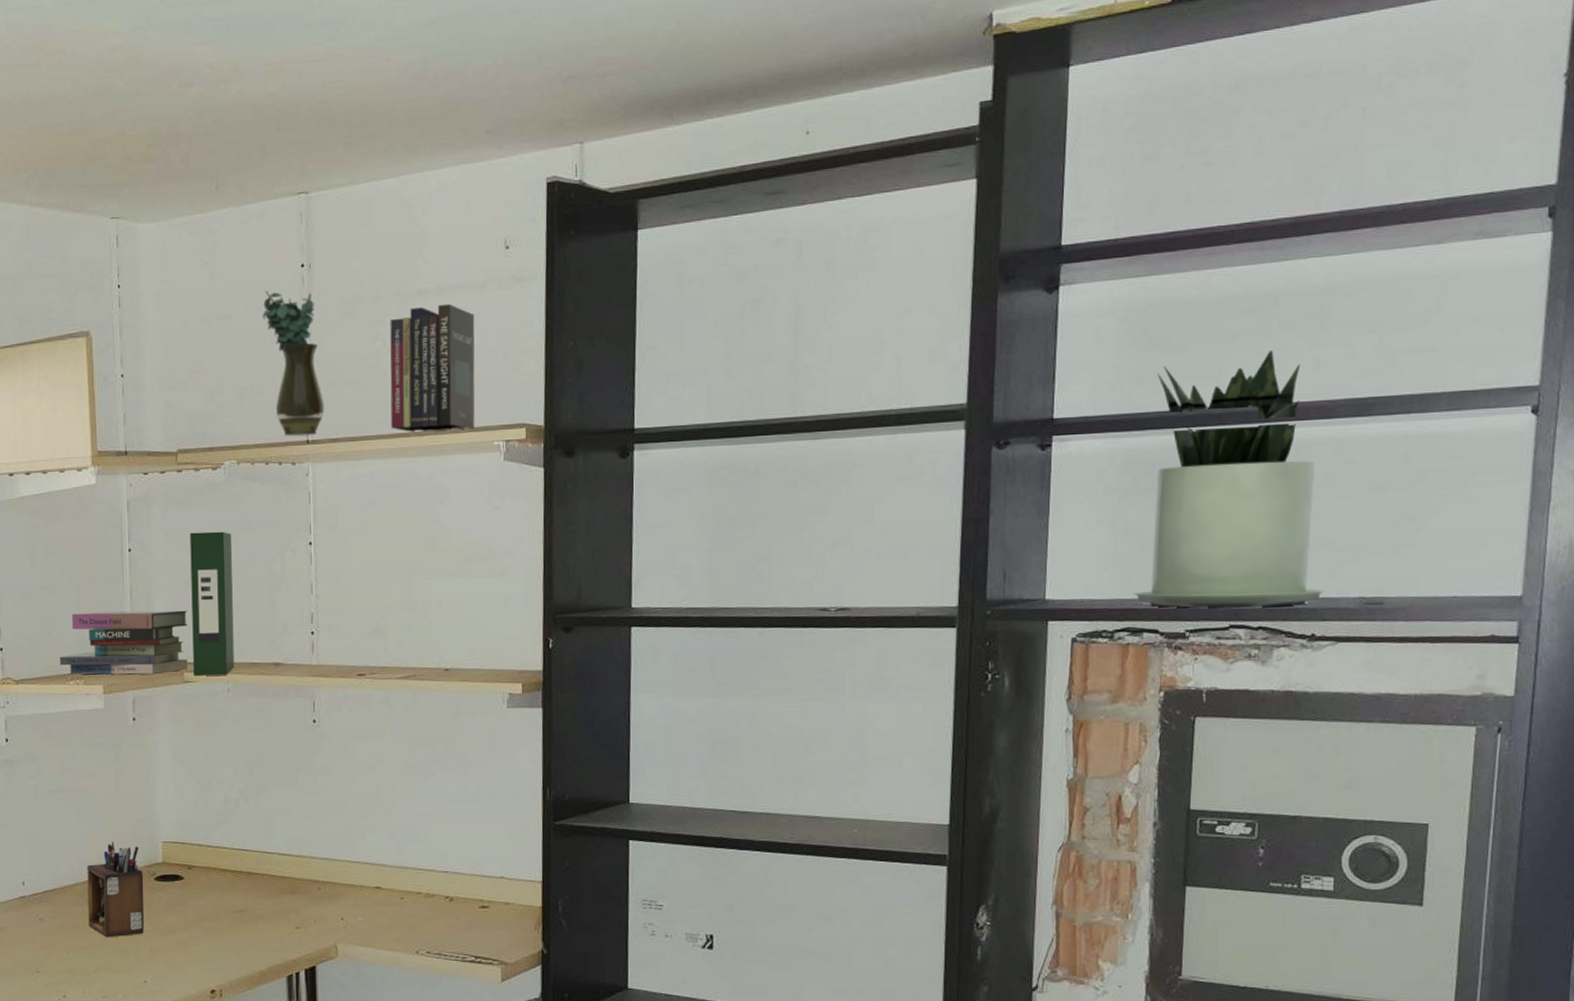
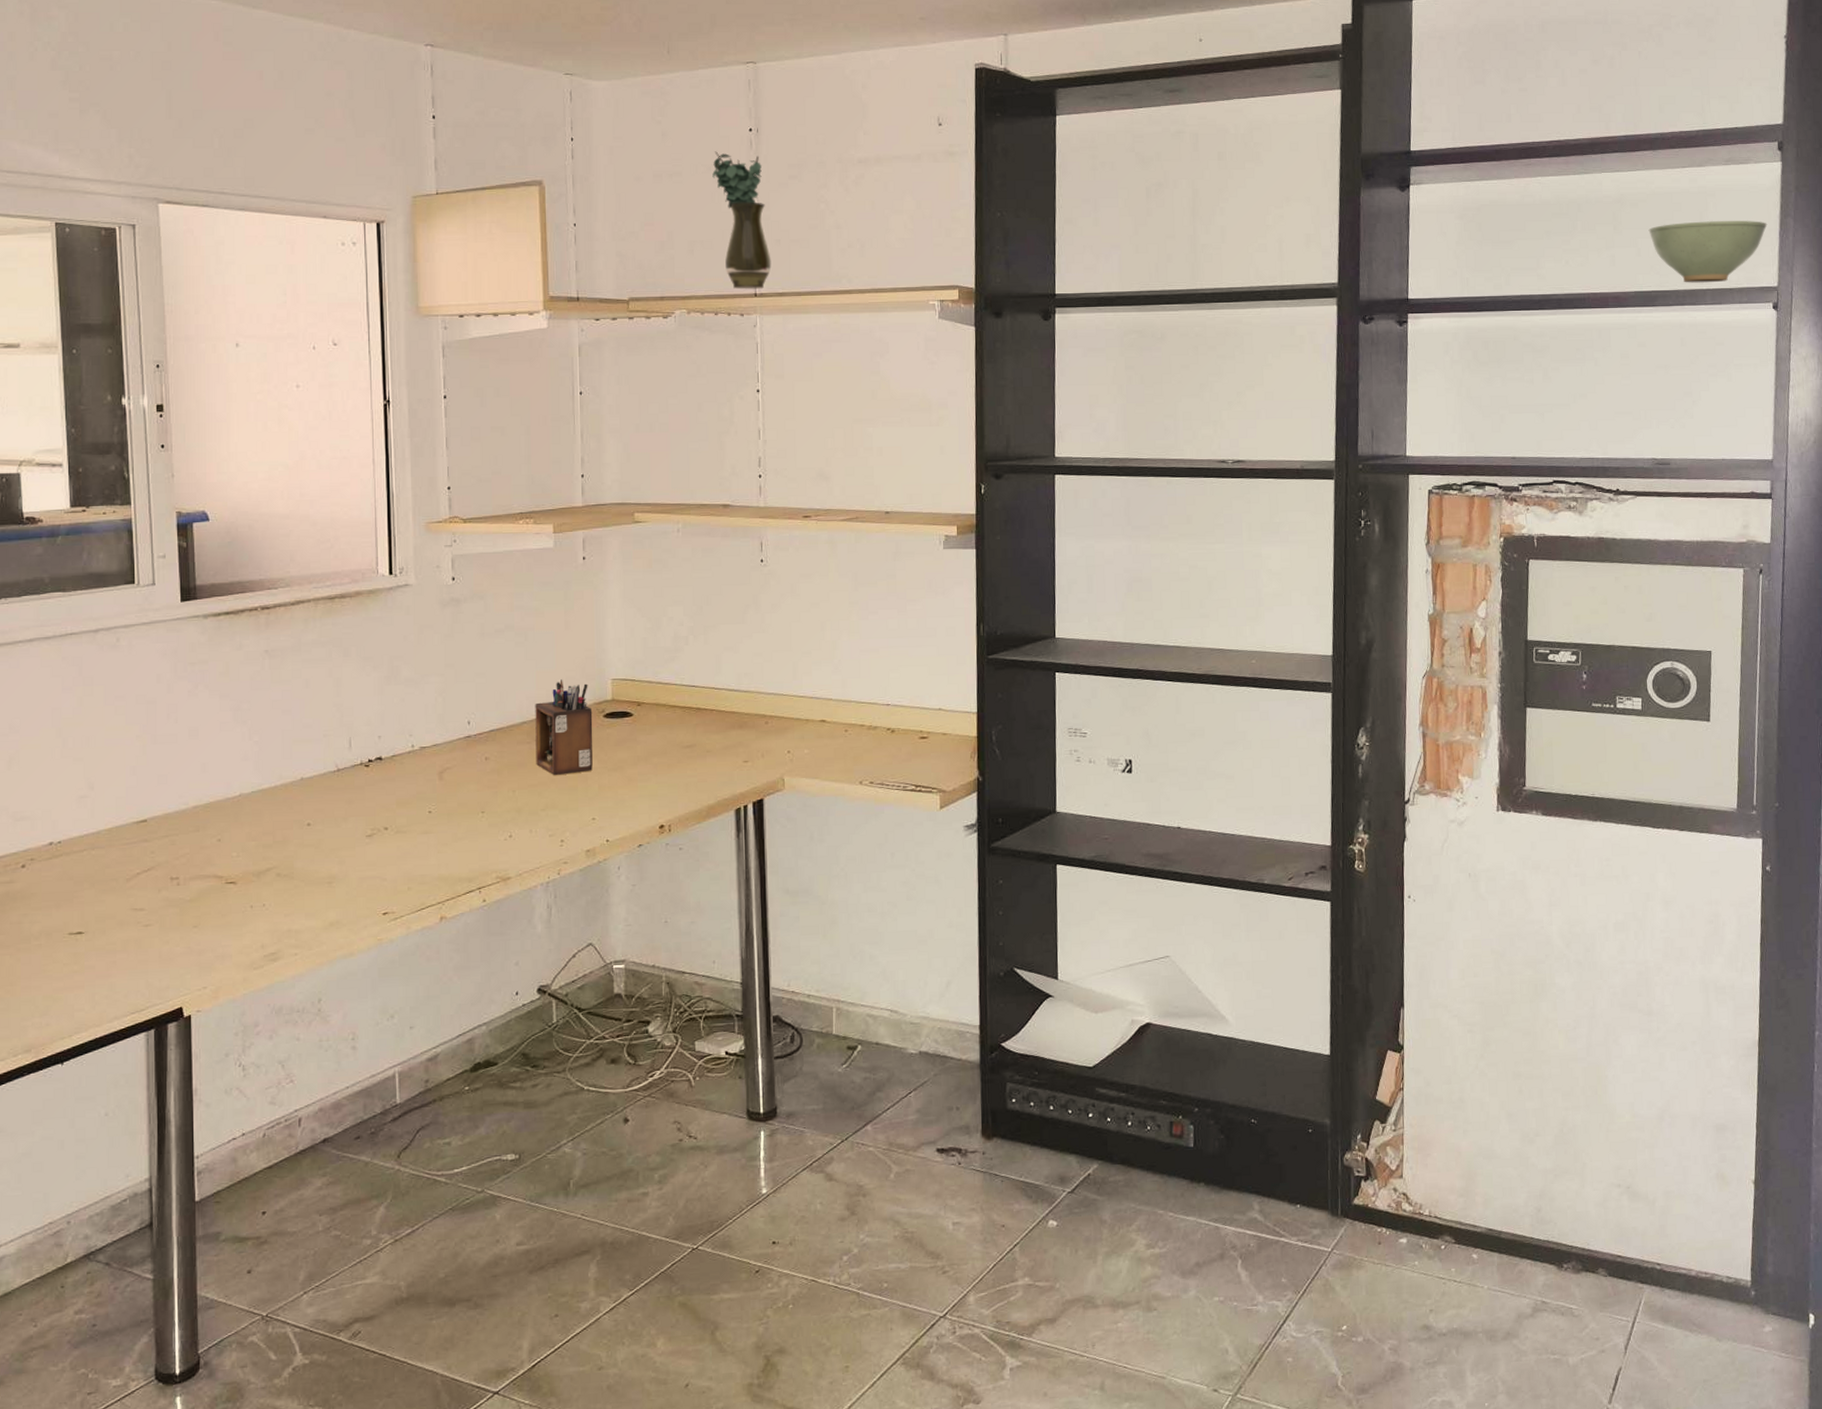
books: present [60,610,188,675] -> none [509,452,639,515]
binder: present [190,531,235,676] -> none [641,377,684,516]
books: present [390,303,475,433] -> none [833,172,912,290]
planter: present [1134,351,1325,608] -> none [1477,249,1626,466]
bowl: none [1366,306,1529,386] -> present [1648,221,1768,283]

